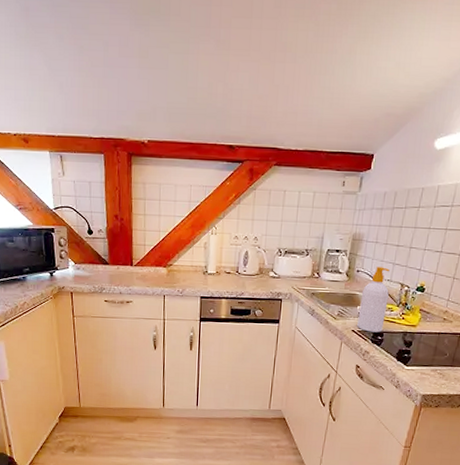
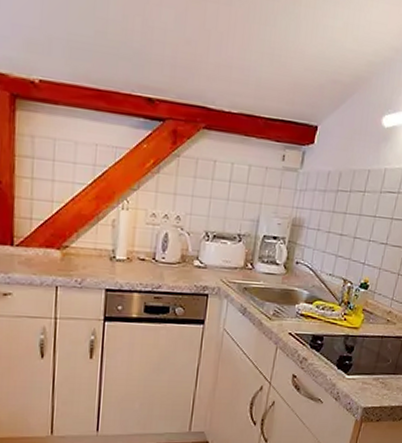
soap bottle: present [357,267,390,333] -> none [295,258,332,336]

